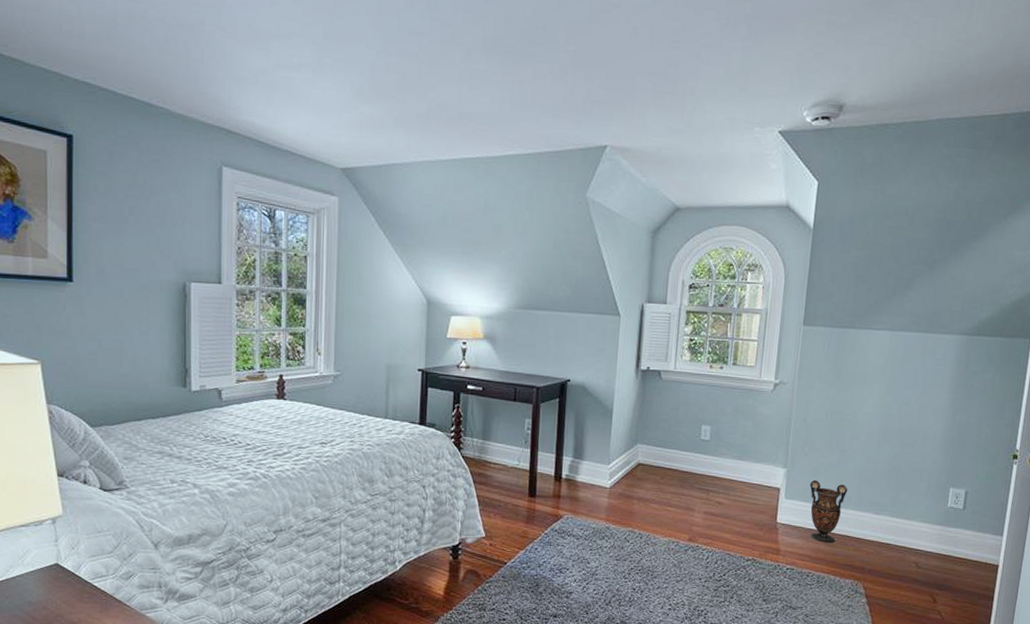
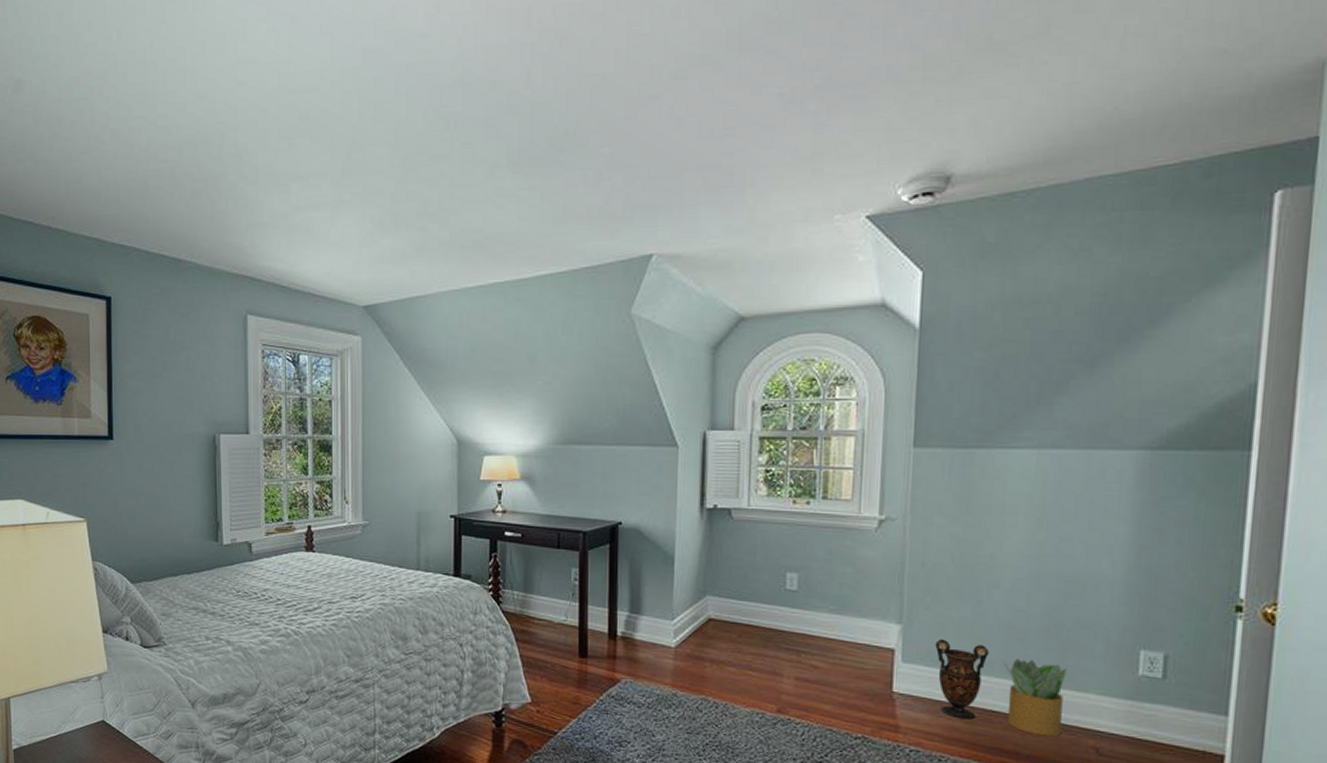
potted plant: none [857,495,900,555] -> present [1004,659,1067,737]

